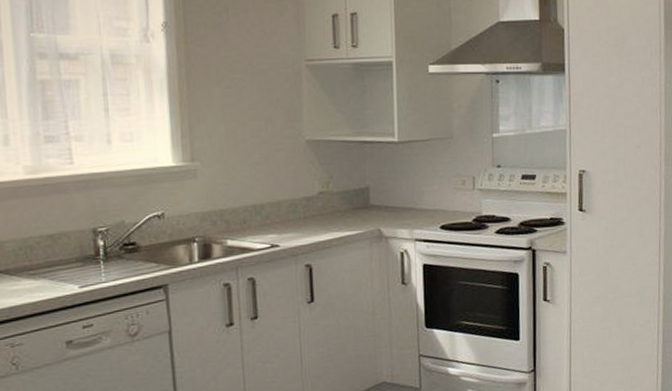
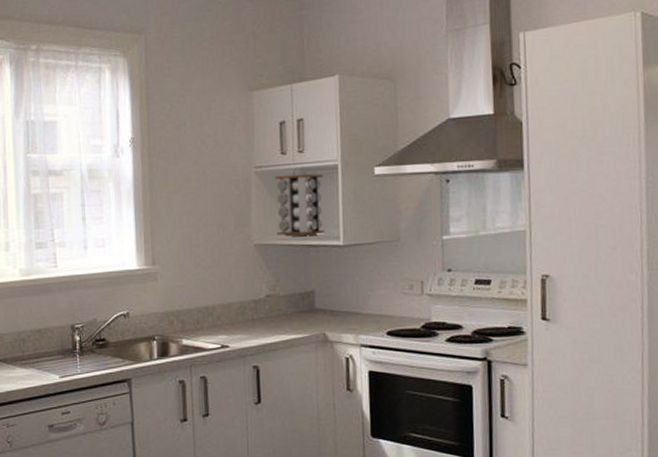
spice rack: none [328,62,380,133] -> present [275,167,326,237]

